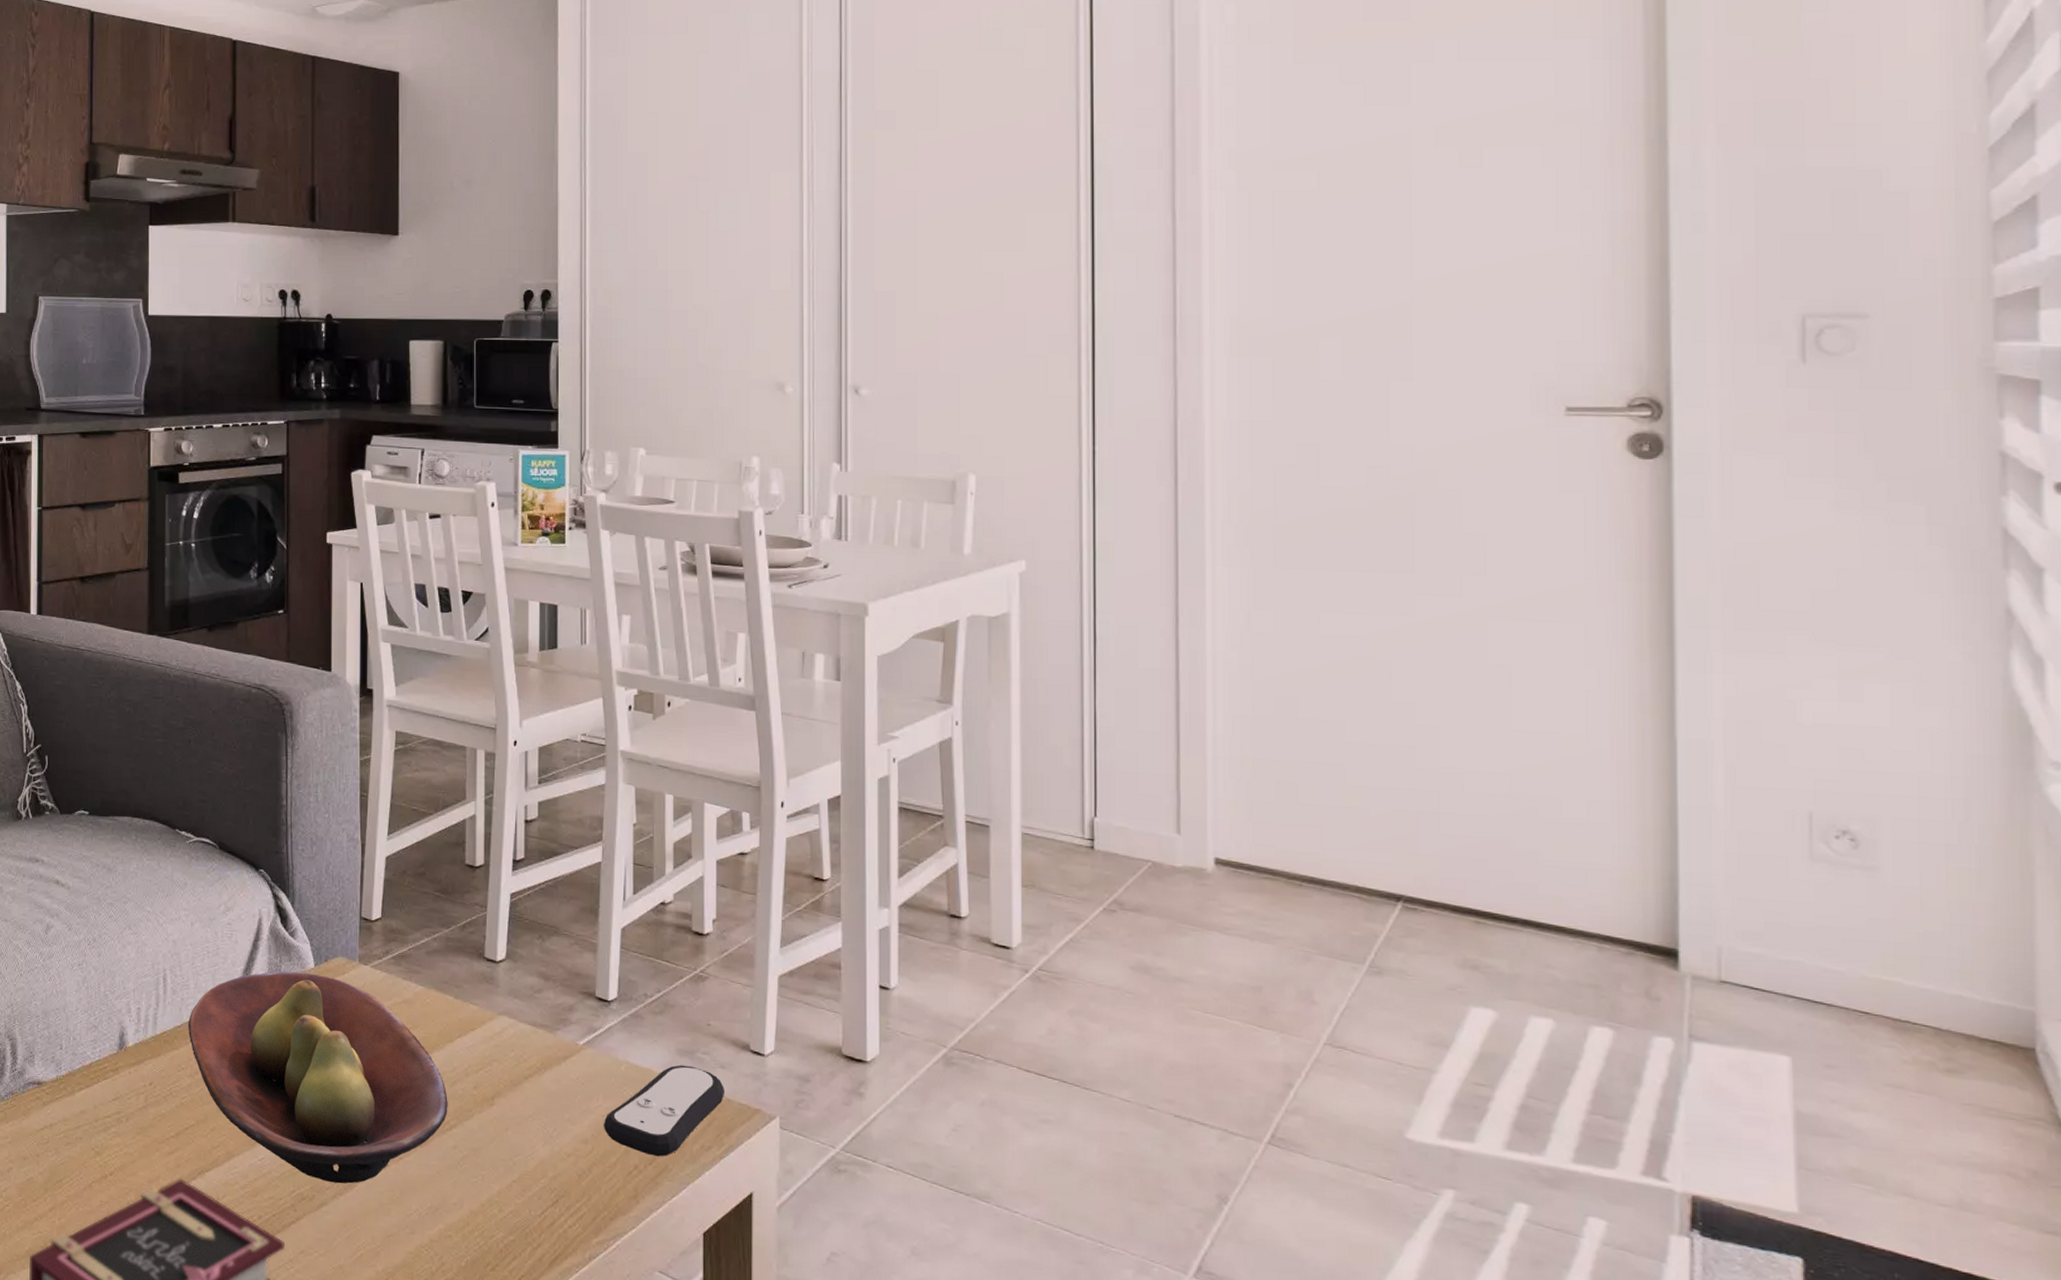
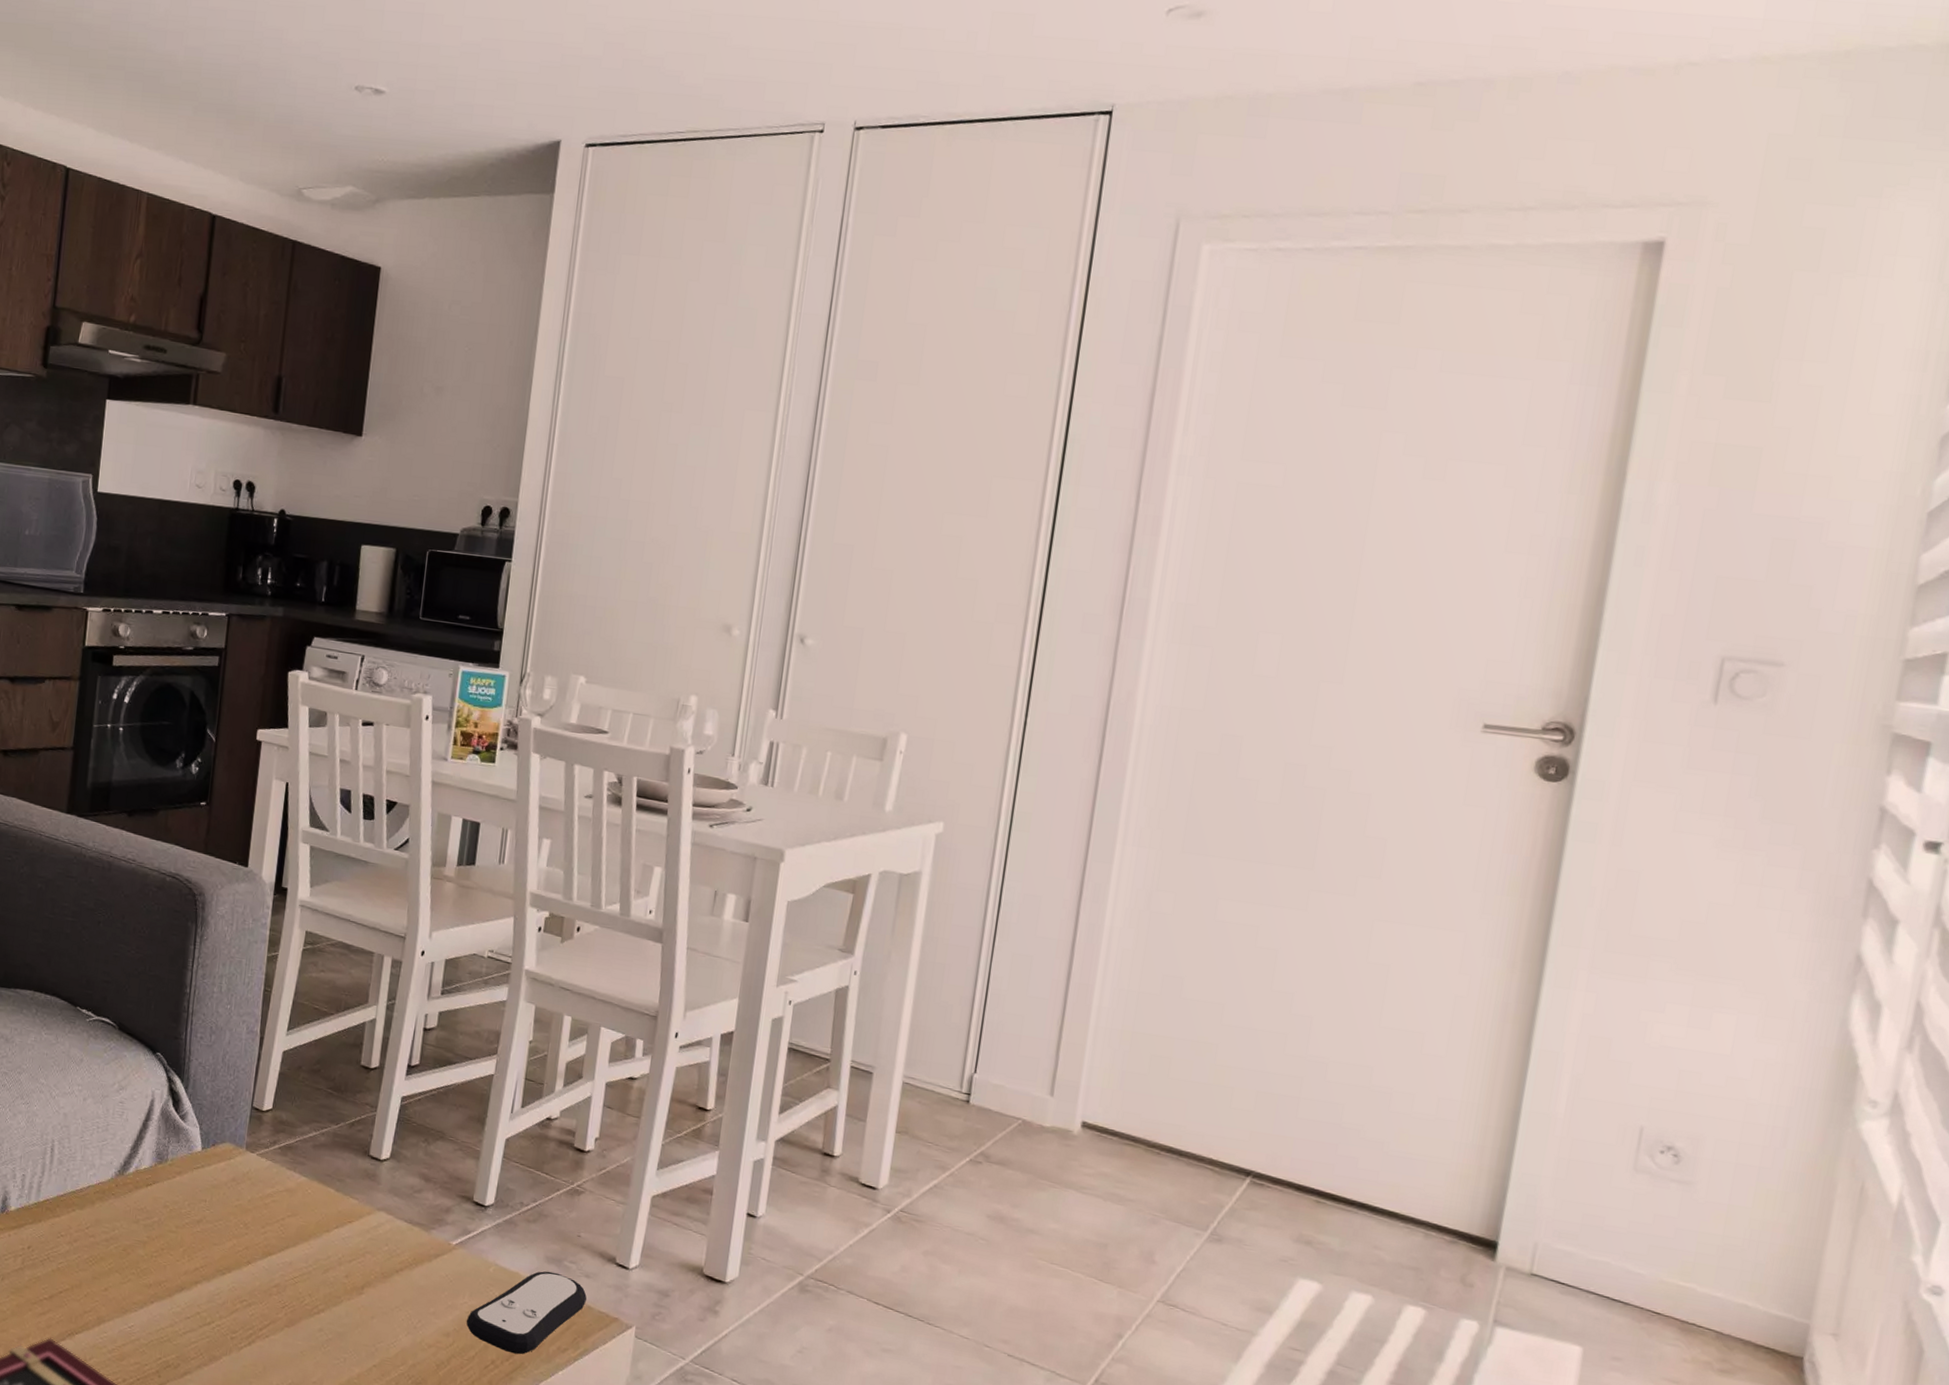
fruit bowl: present [187,970,448,1184] -> none [70,1151,319,1356]

